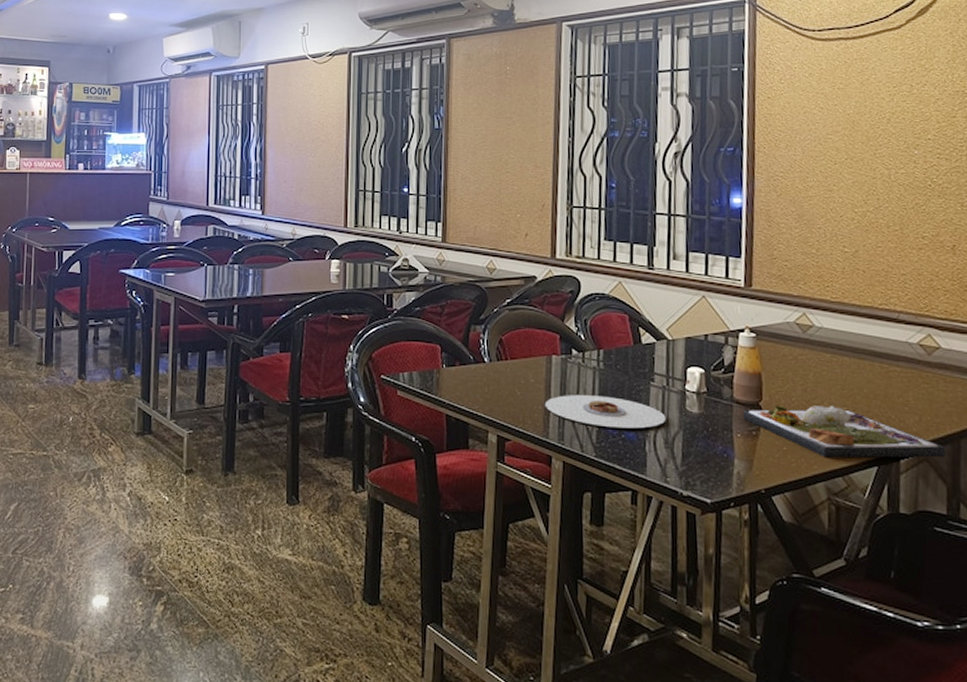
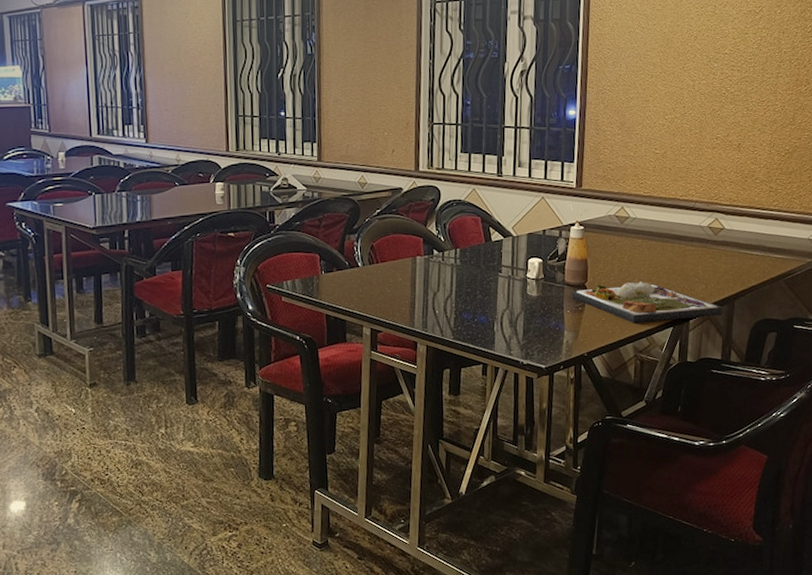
plate: present [544,395,666,429] -> none [410,287,511,314]

